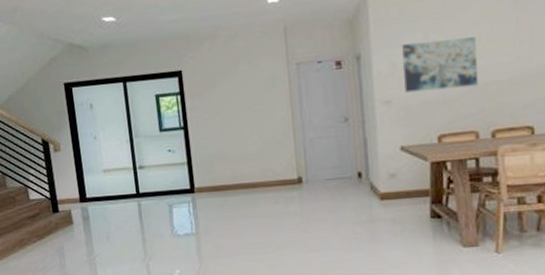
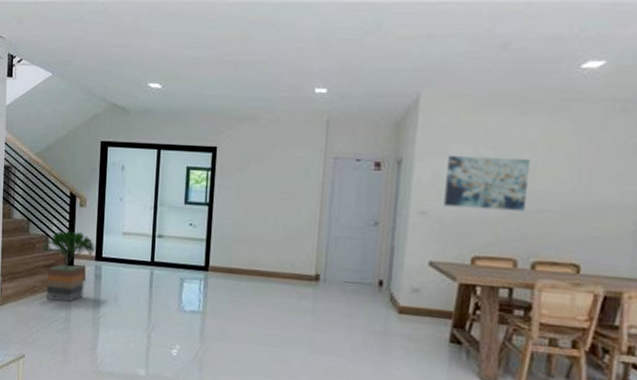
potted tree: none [22,176,79,250] -> present [41,230,96,302]

